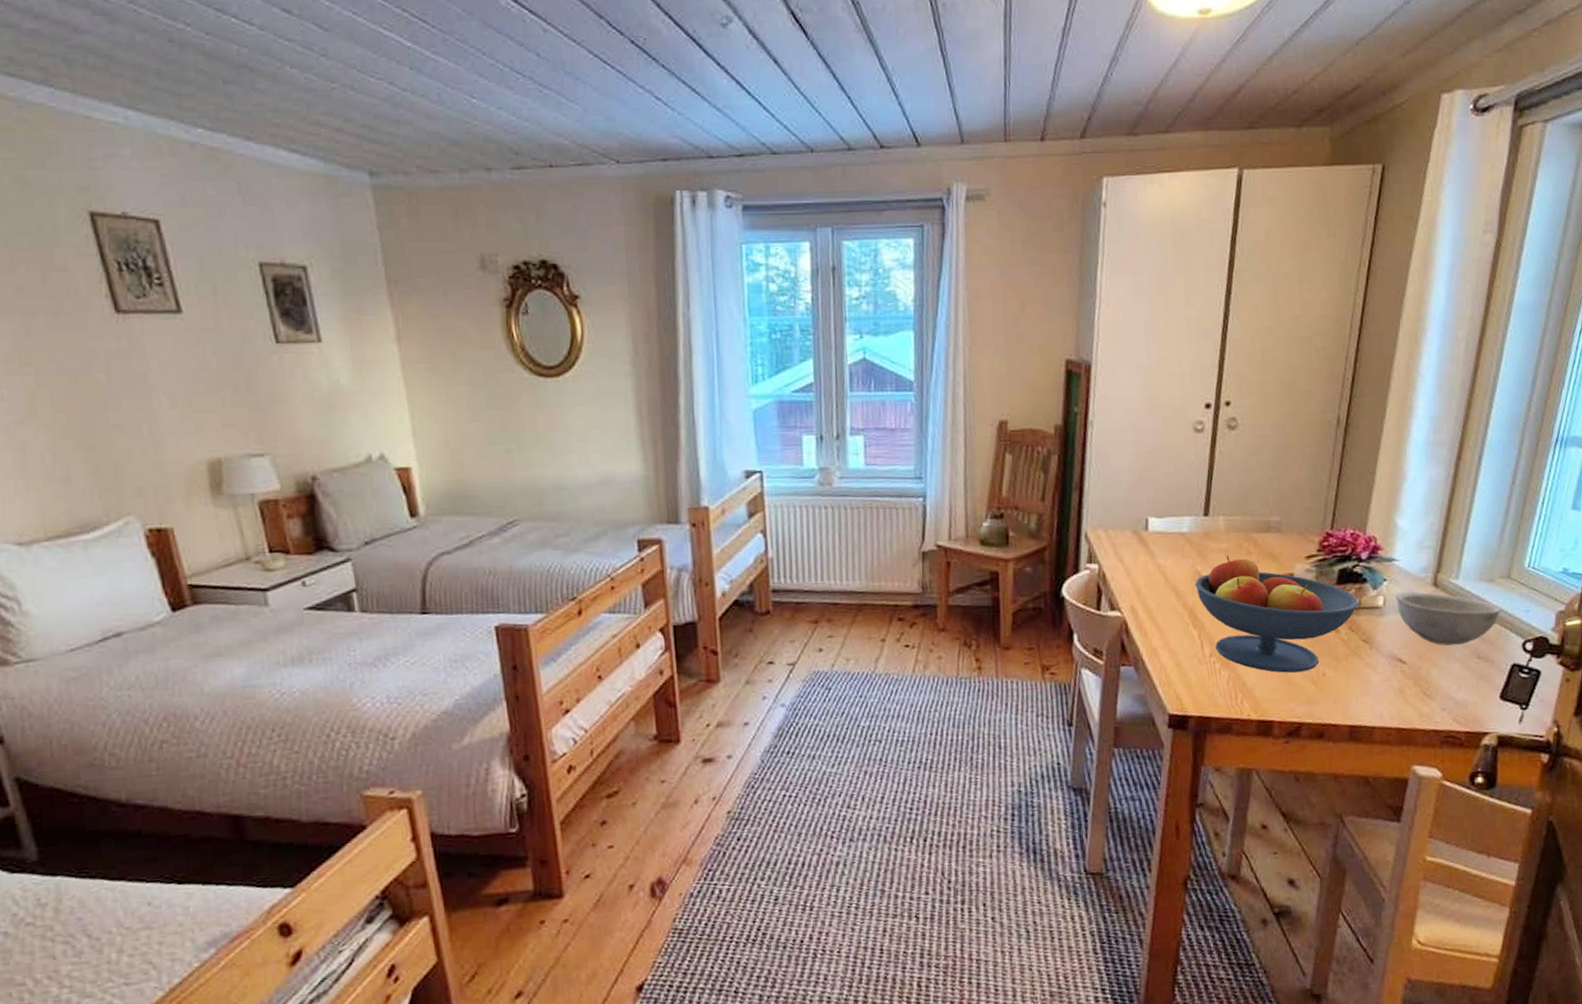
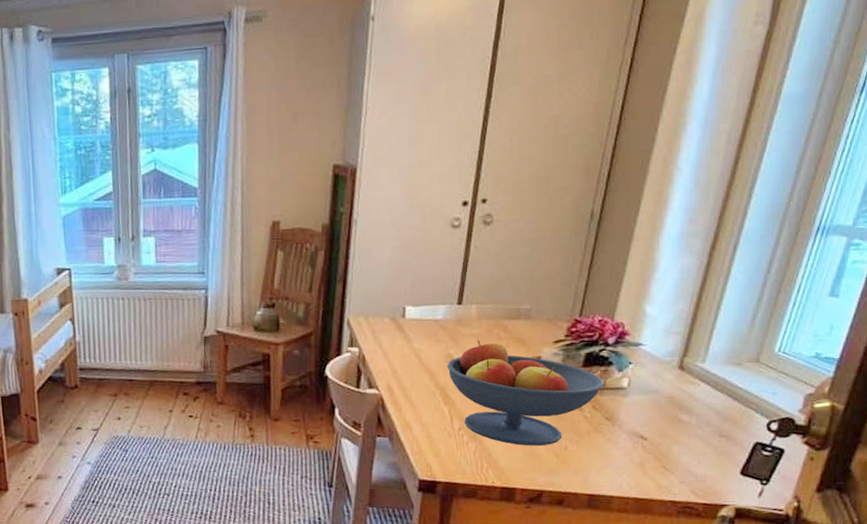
bowl: present [1395,591,1501,646] -> none [640,374,747,425]

